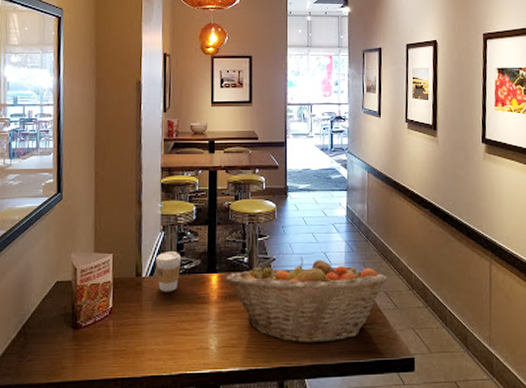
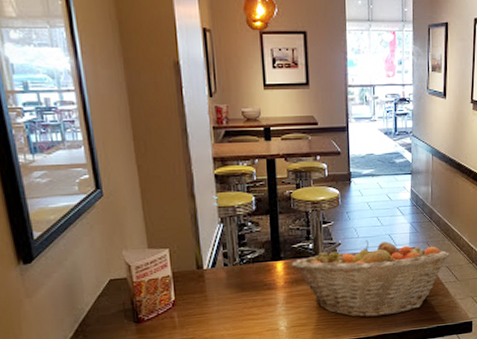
coffee cup: present [156,252,181,292] -> none [217,242,244,282]

